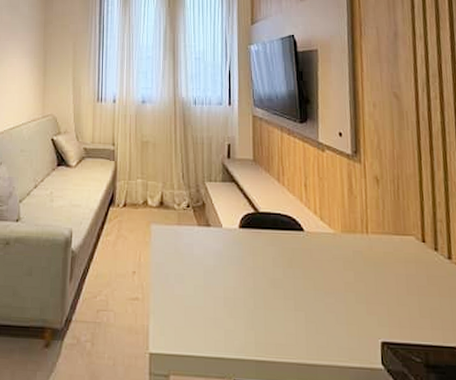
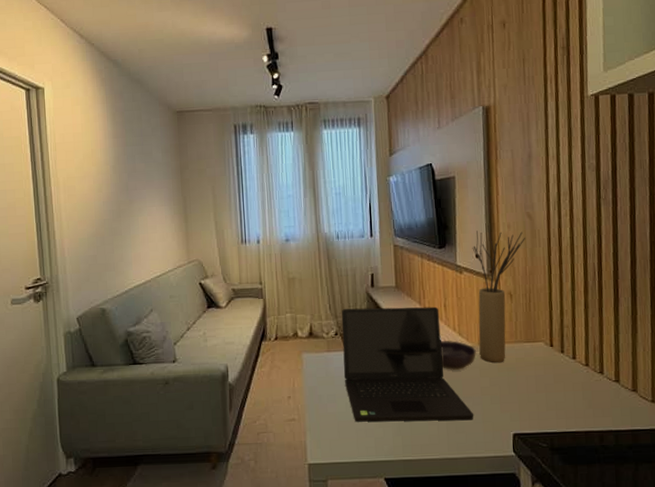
laptop: none [194,179,337,320] -> present [341,306,474,422]
bowl: none [299,223,339,260] -> present [440,340,476,371]
vase: none [335,103,393,256] -> present [472,225,526,363]

